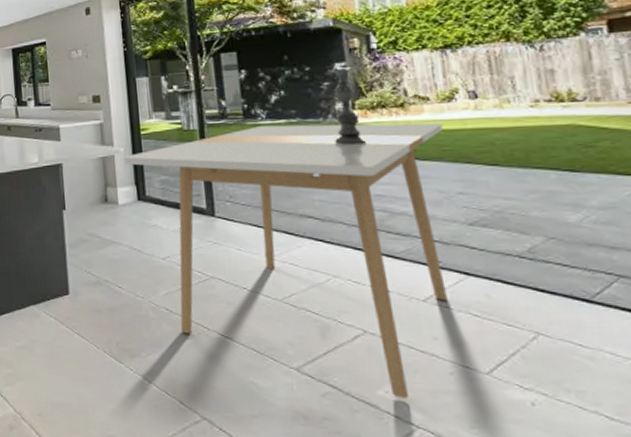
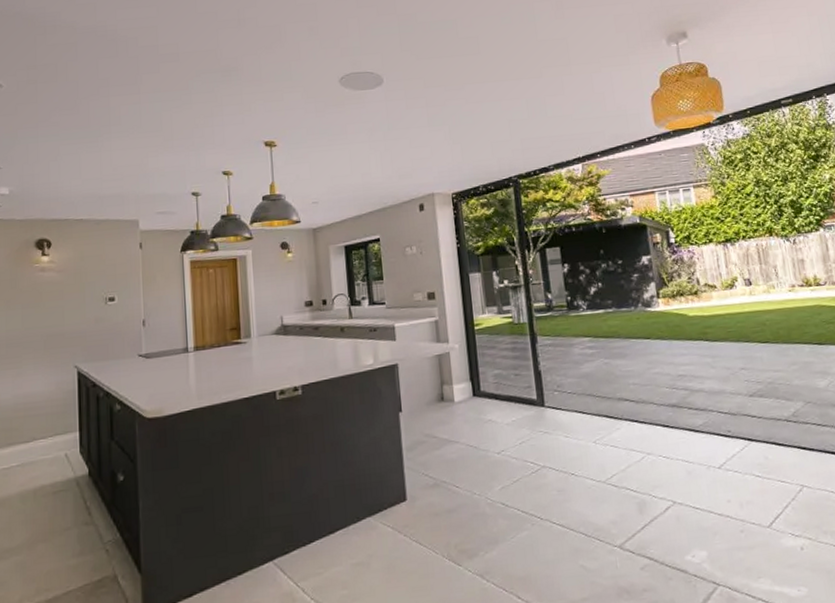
dining table: present [124,123,448,398] -> none [459,307,737,560]
candlestick: present [331,67,369,145] -> none [639,260,672,331]

